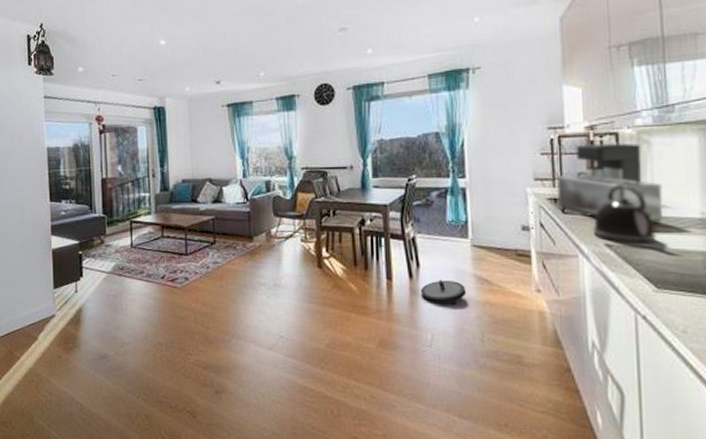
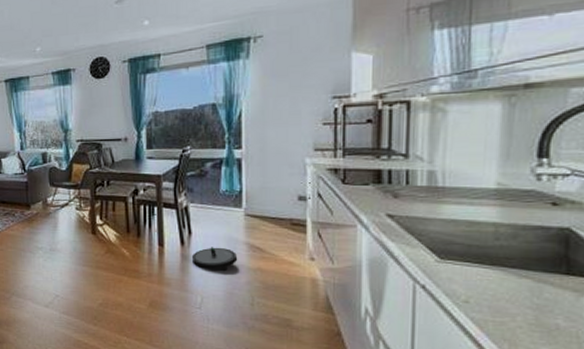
toaster: present [556,174,664,224] -> none [337,144,456,195]
coffee maker: present [576,143,642,182] -> none [360,111,435,152]
kettle: present [592,183,657,245] -> none [374,153,444,215]

